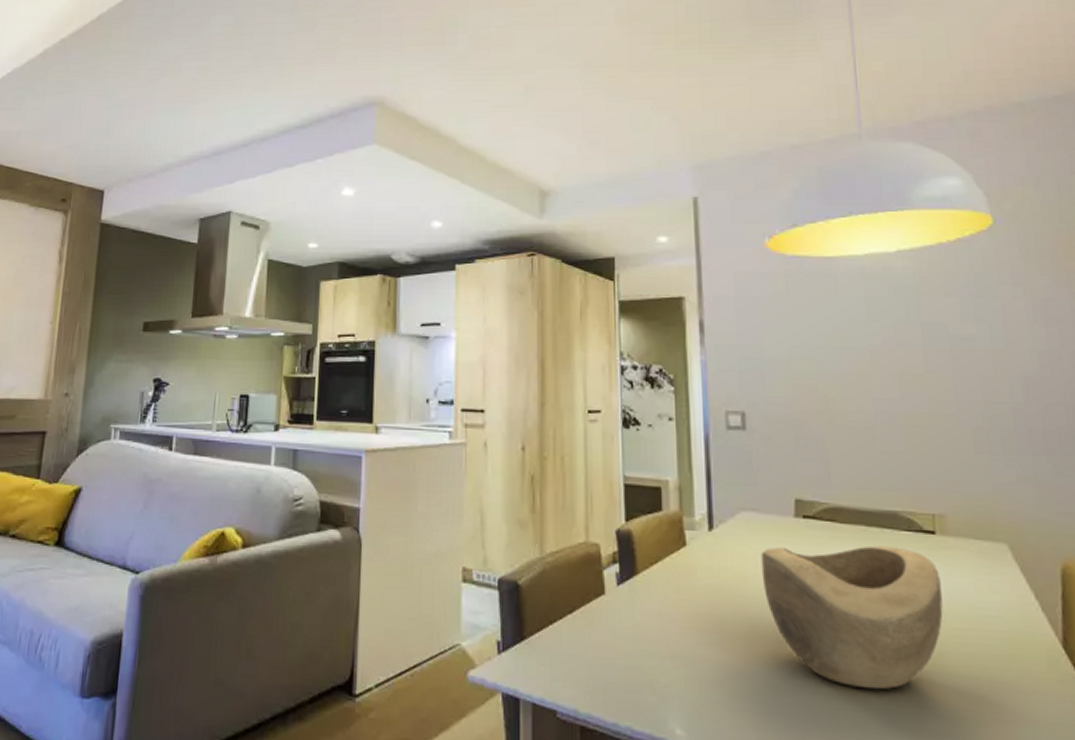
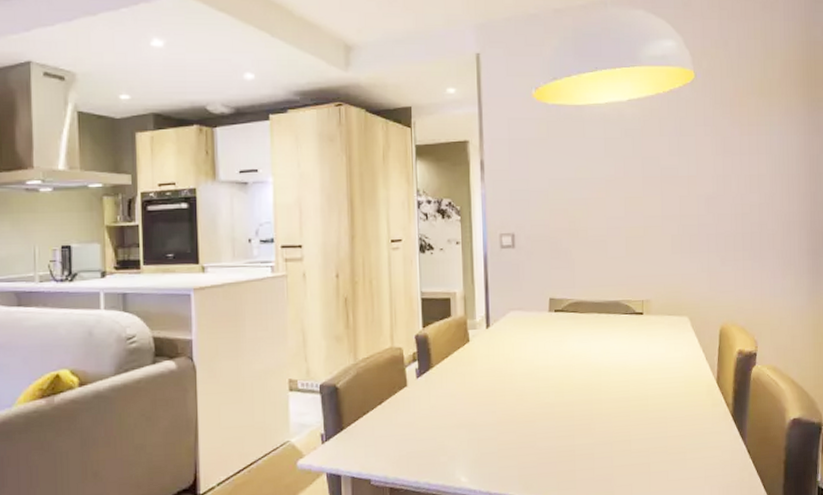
decorative bowl: present [760,545,943,690] -> none [524,326,645,429]

